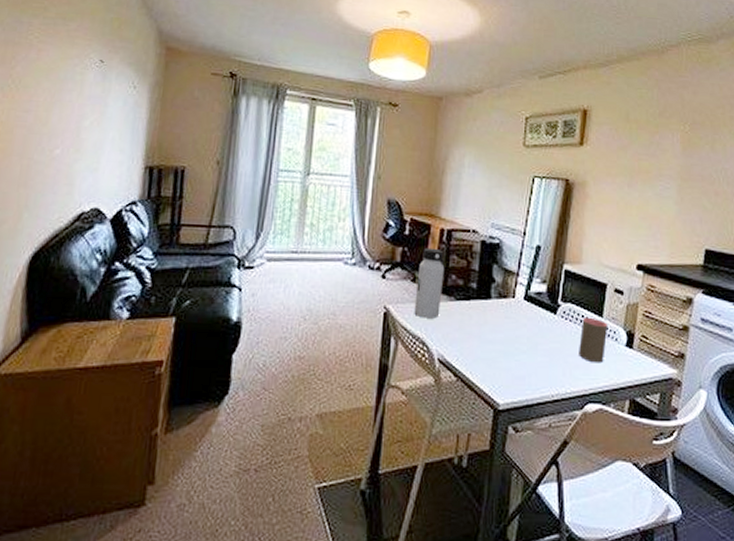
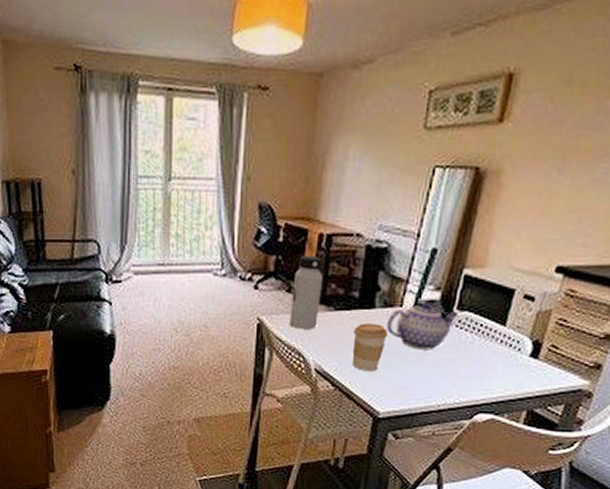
coffee cup: none [472,313,503,362] -> present [351,323,388,372]
teapot: none [502,294,562,340] -> present [386,302,458,350]
cup: present [579,317,608,363] -> none [472,326,512,374]

